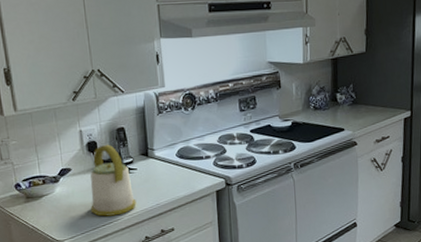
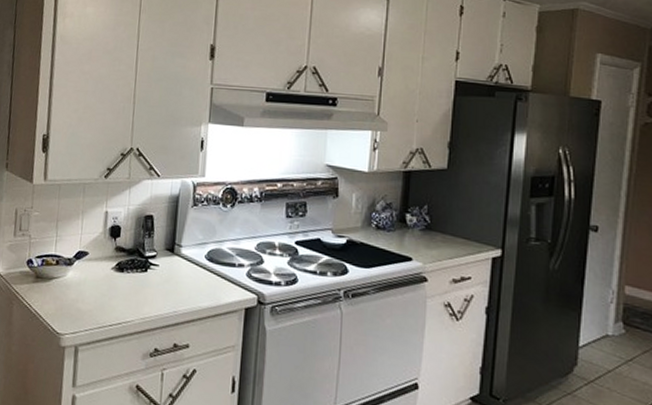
kettle: present [90,144,136,217] -> none [100,231,152,317]

